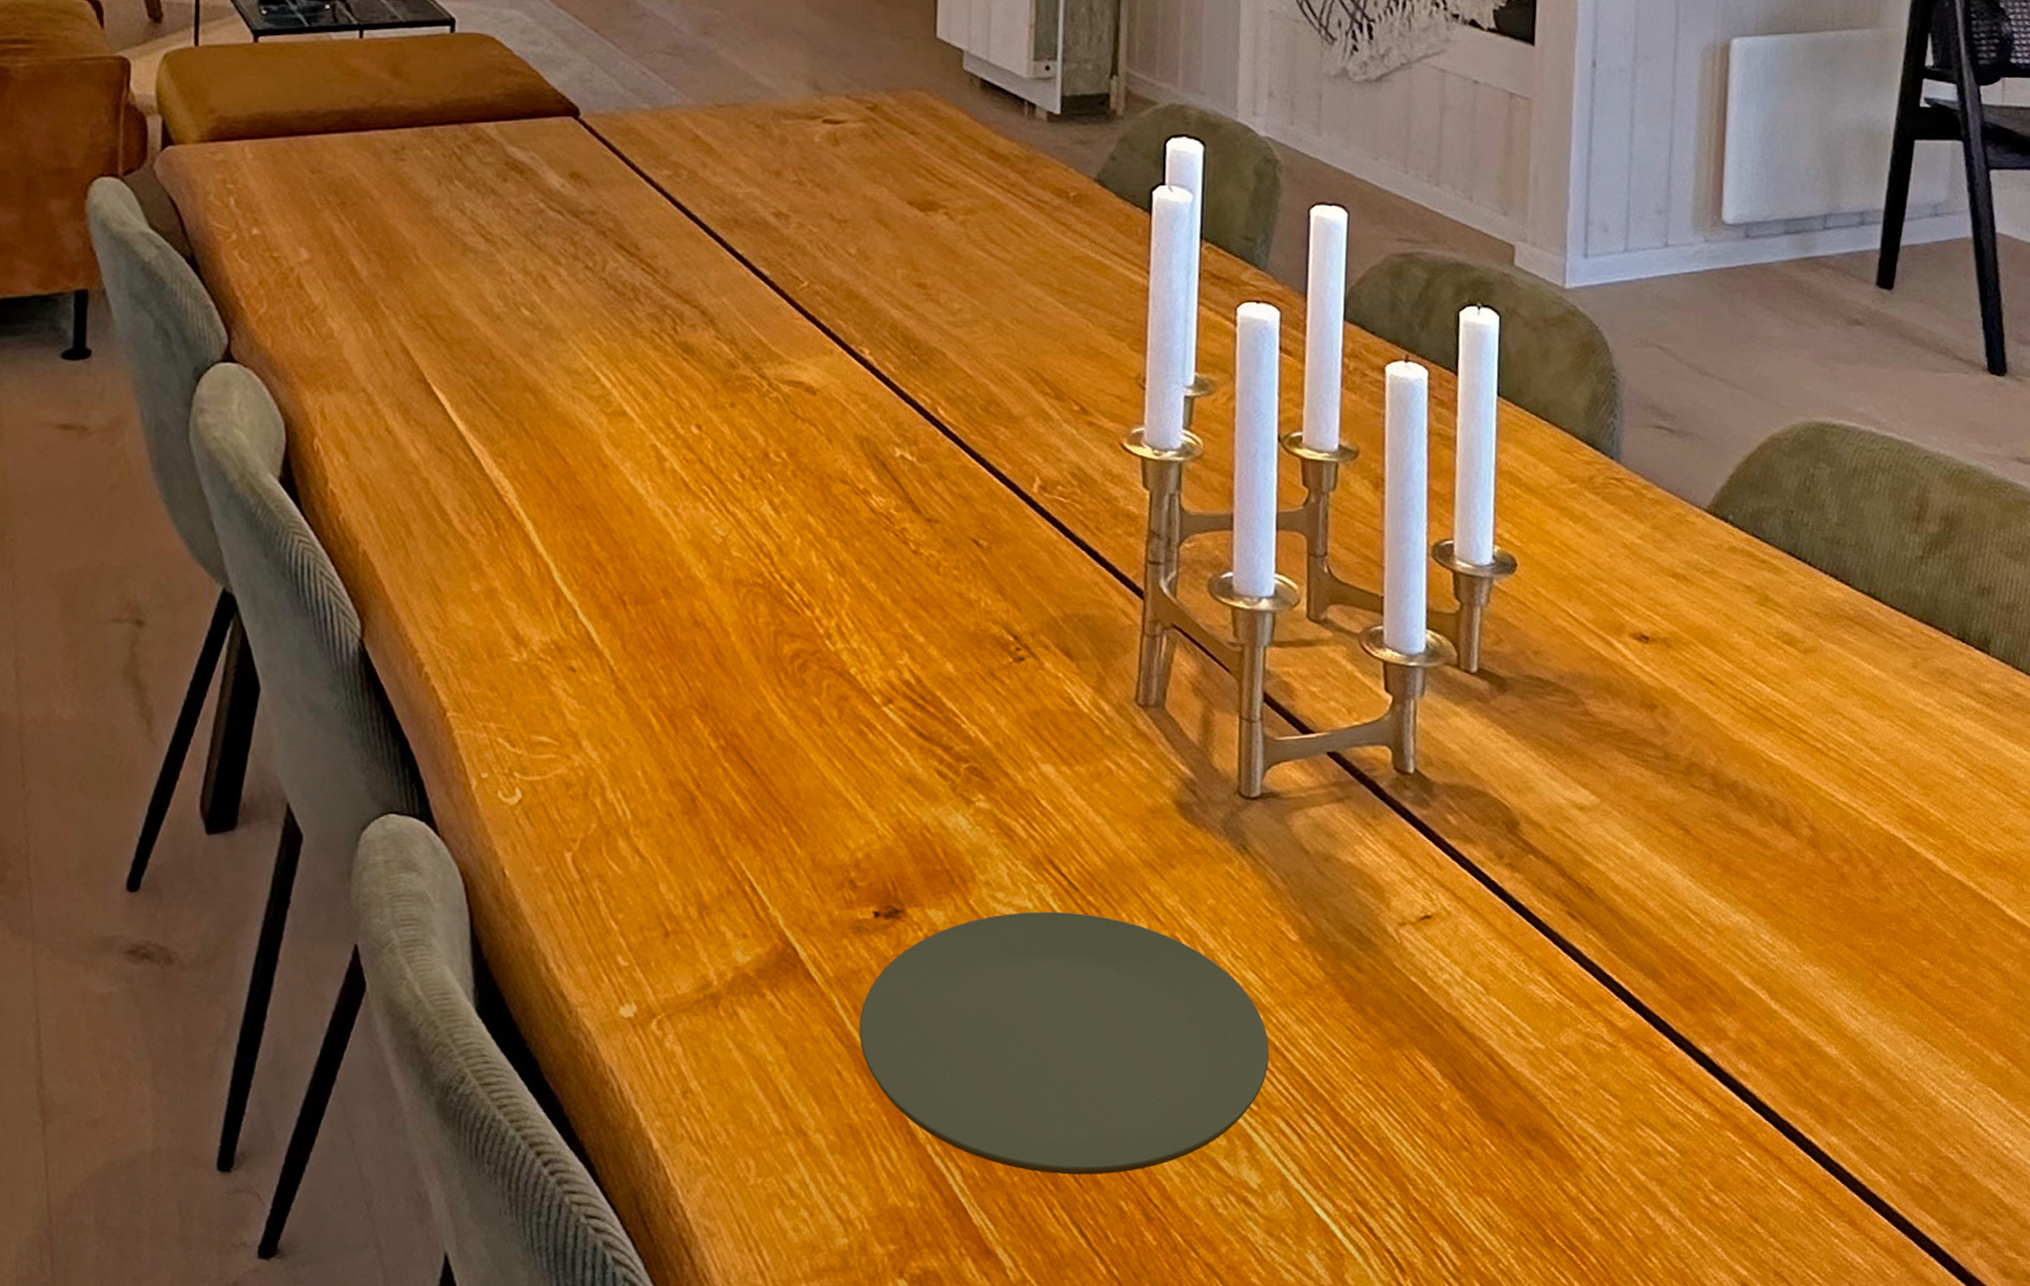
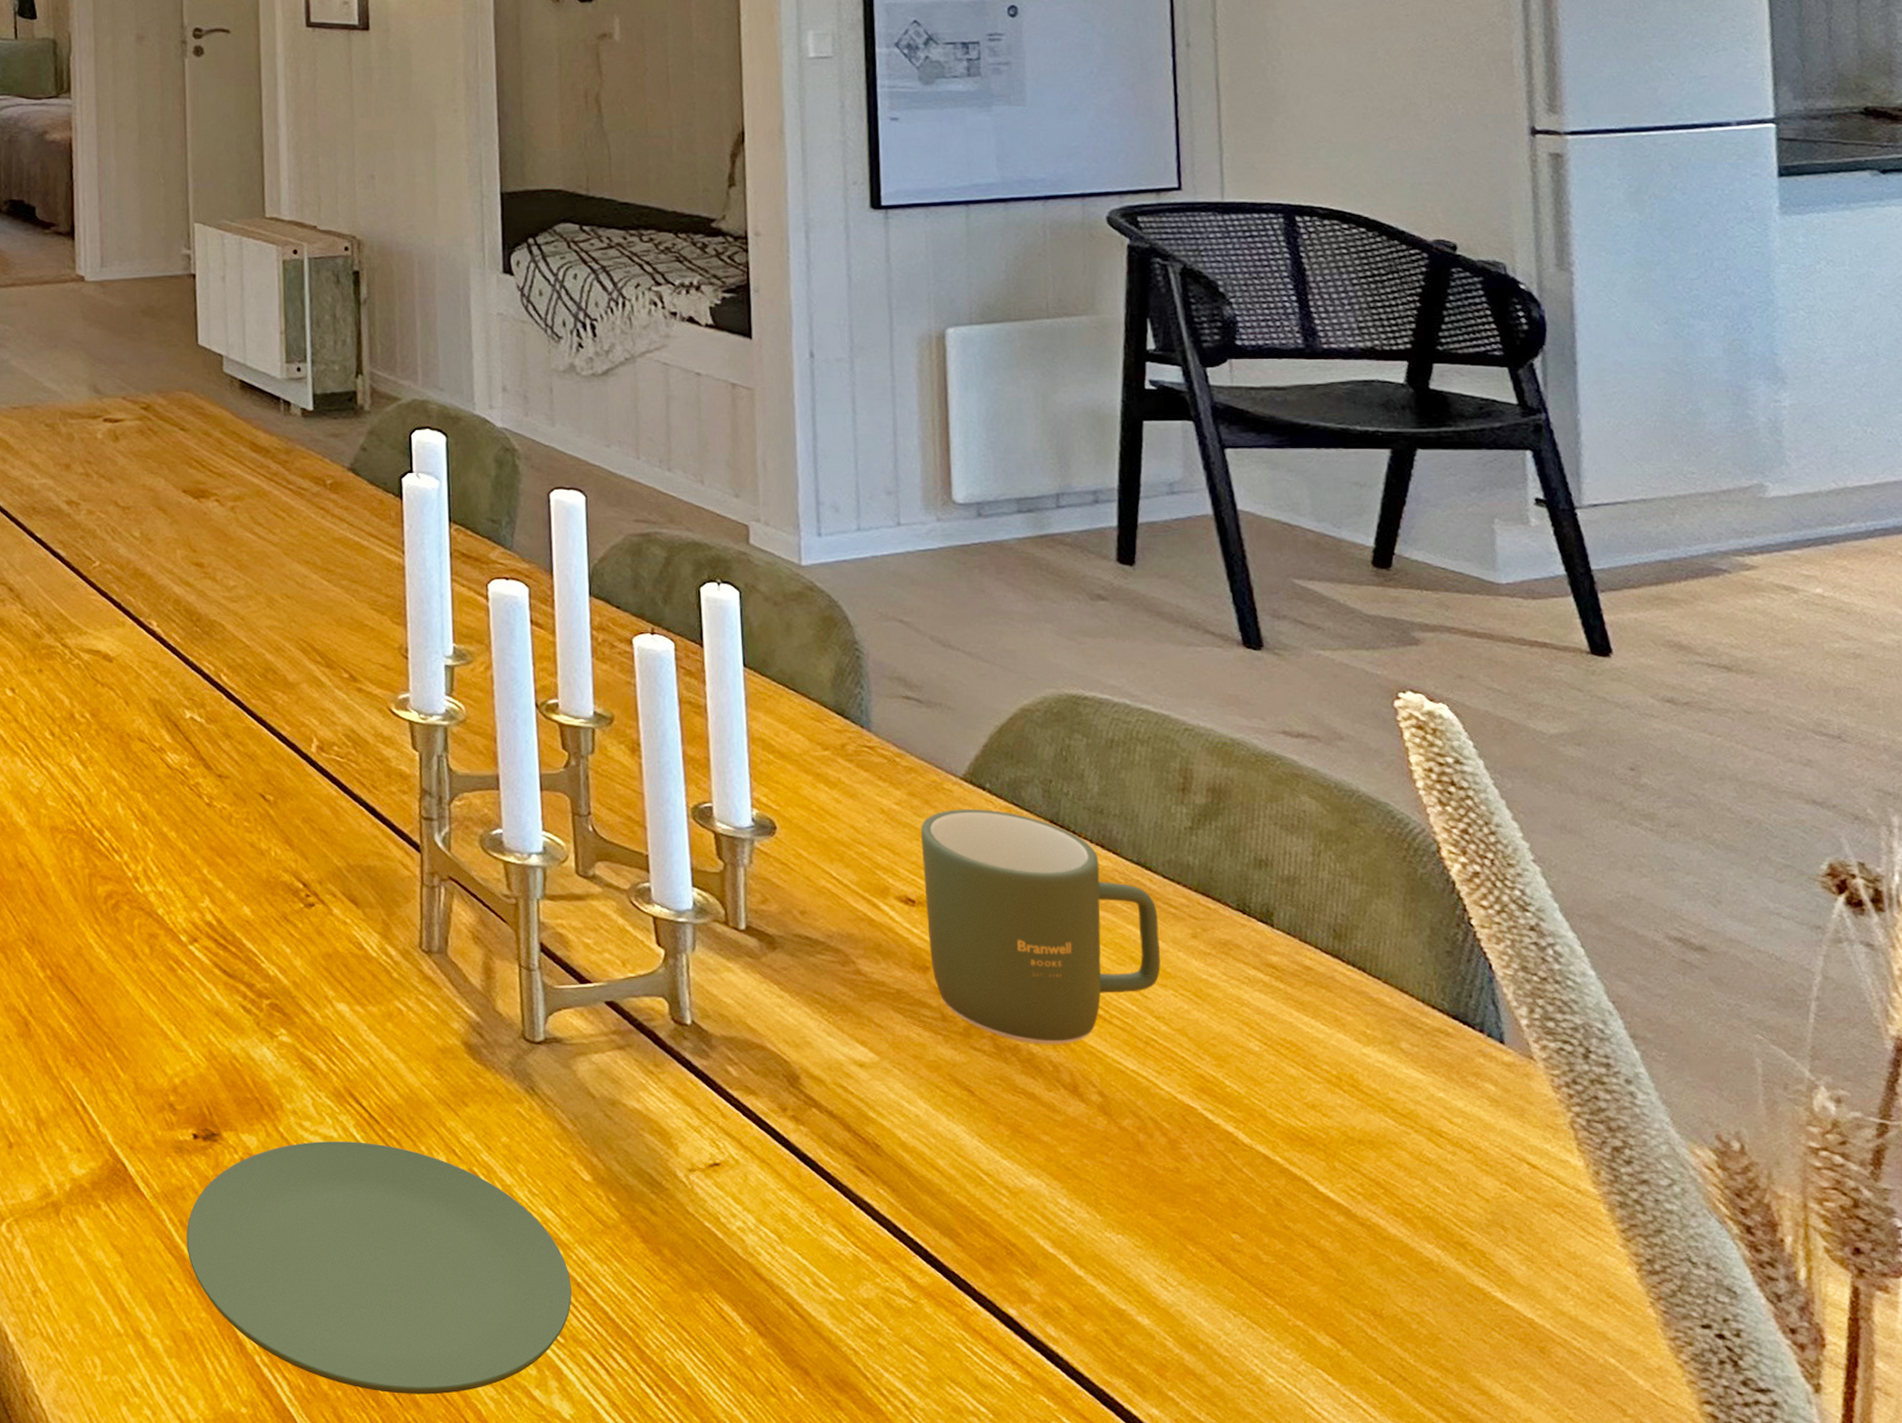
mug: none [1659,542,1882,781] -> present [920,809,1161,1045]

